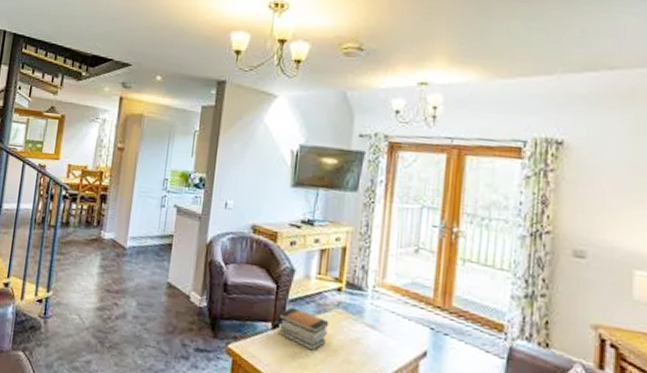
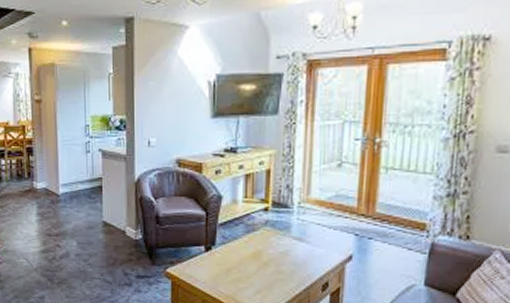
book stack: present [278,307,330,351] -> none [210,230,259,266]

